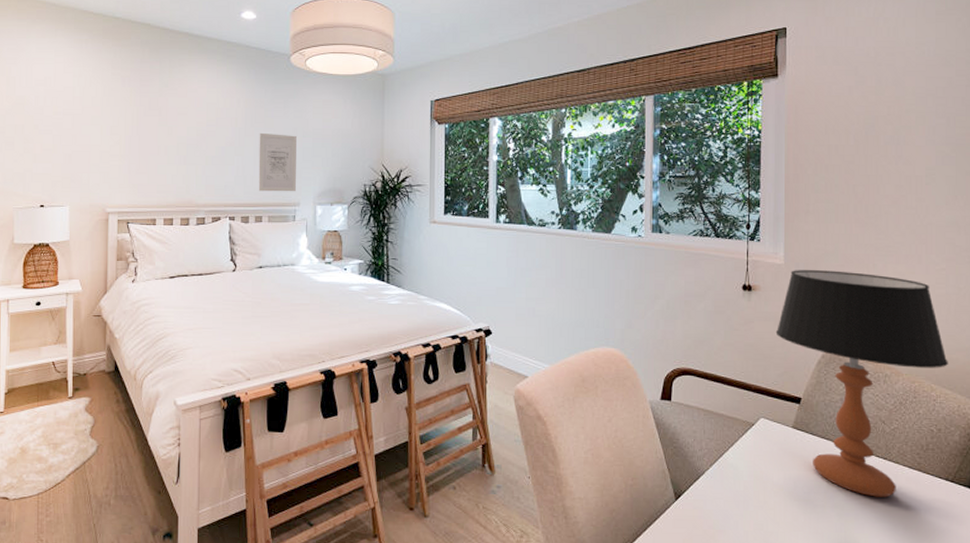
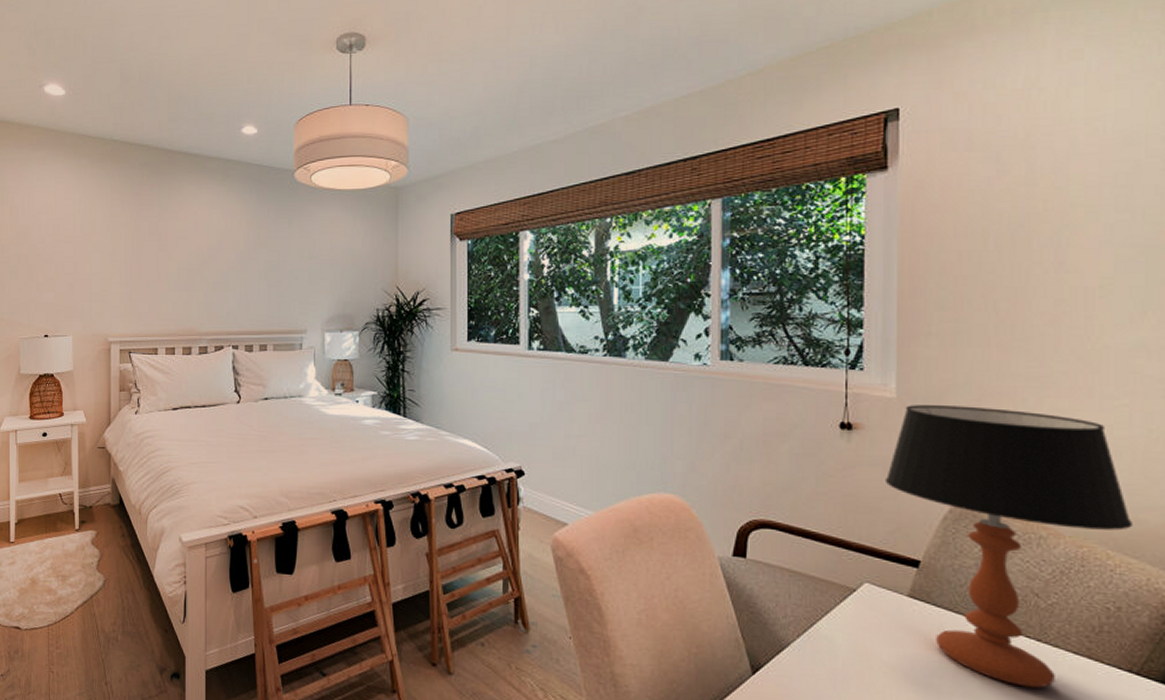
wall art: present [258,132,297,192] -> none [262,255,302,318]

